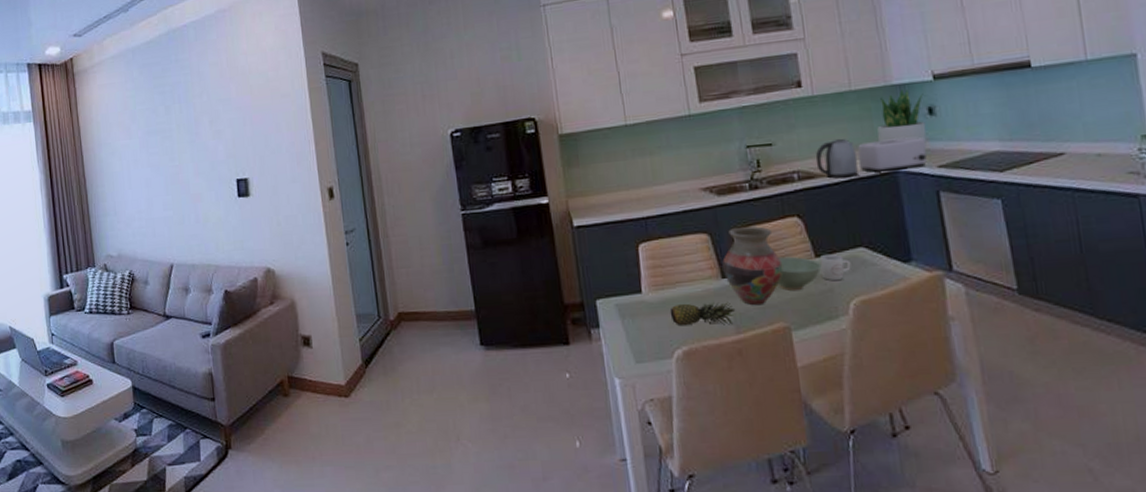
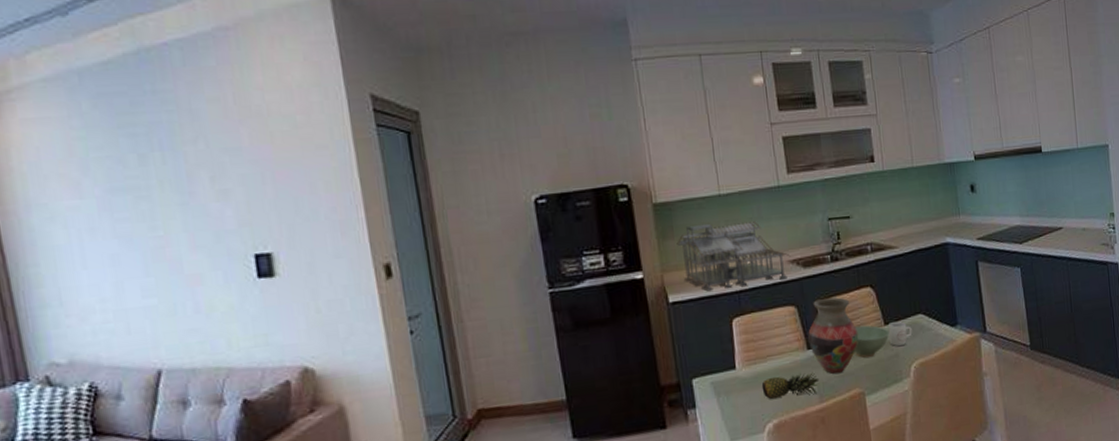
dish rack: none [582,150,701,217] -> present [676,221,789,292]
kettle: present [815,138,858,179] -> none [885,212,918,250]
toaster: present [858,137,927,173] -> none [918,212,969,245]
planter: present [877,89,927,145] -> none [933,168,969,219]

